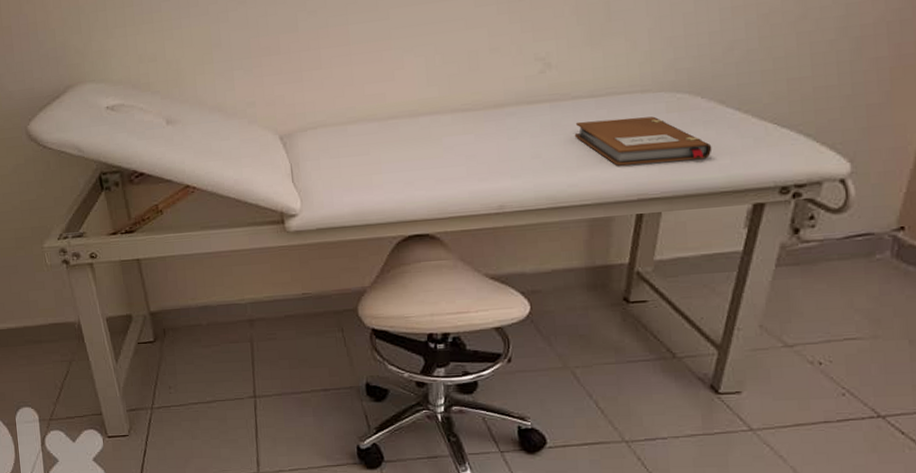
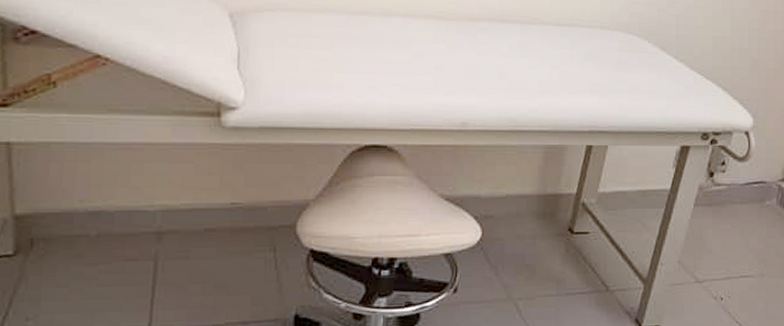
notebook: present [574,116,712,166] -> none [539,47,653,99]

